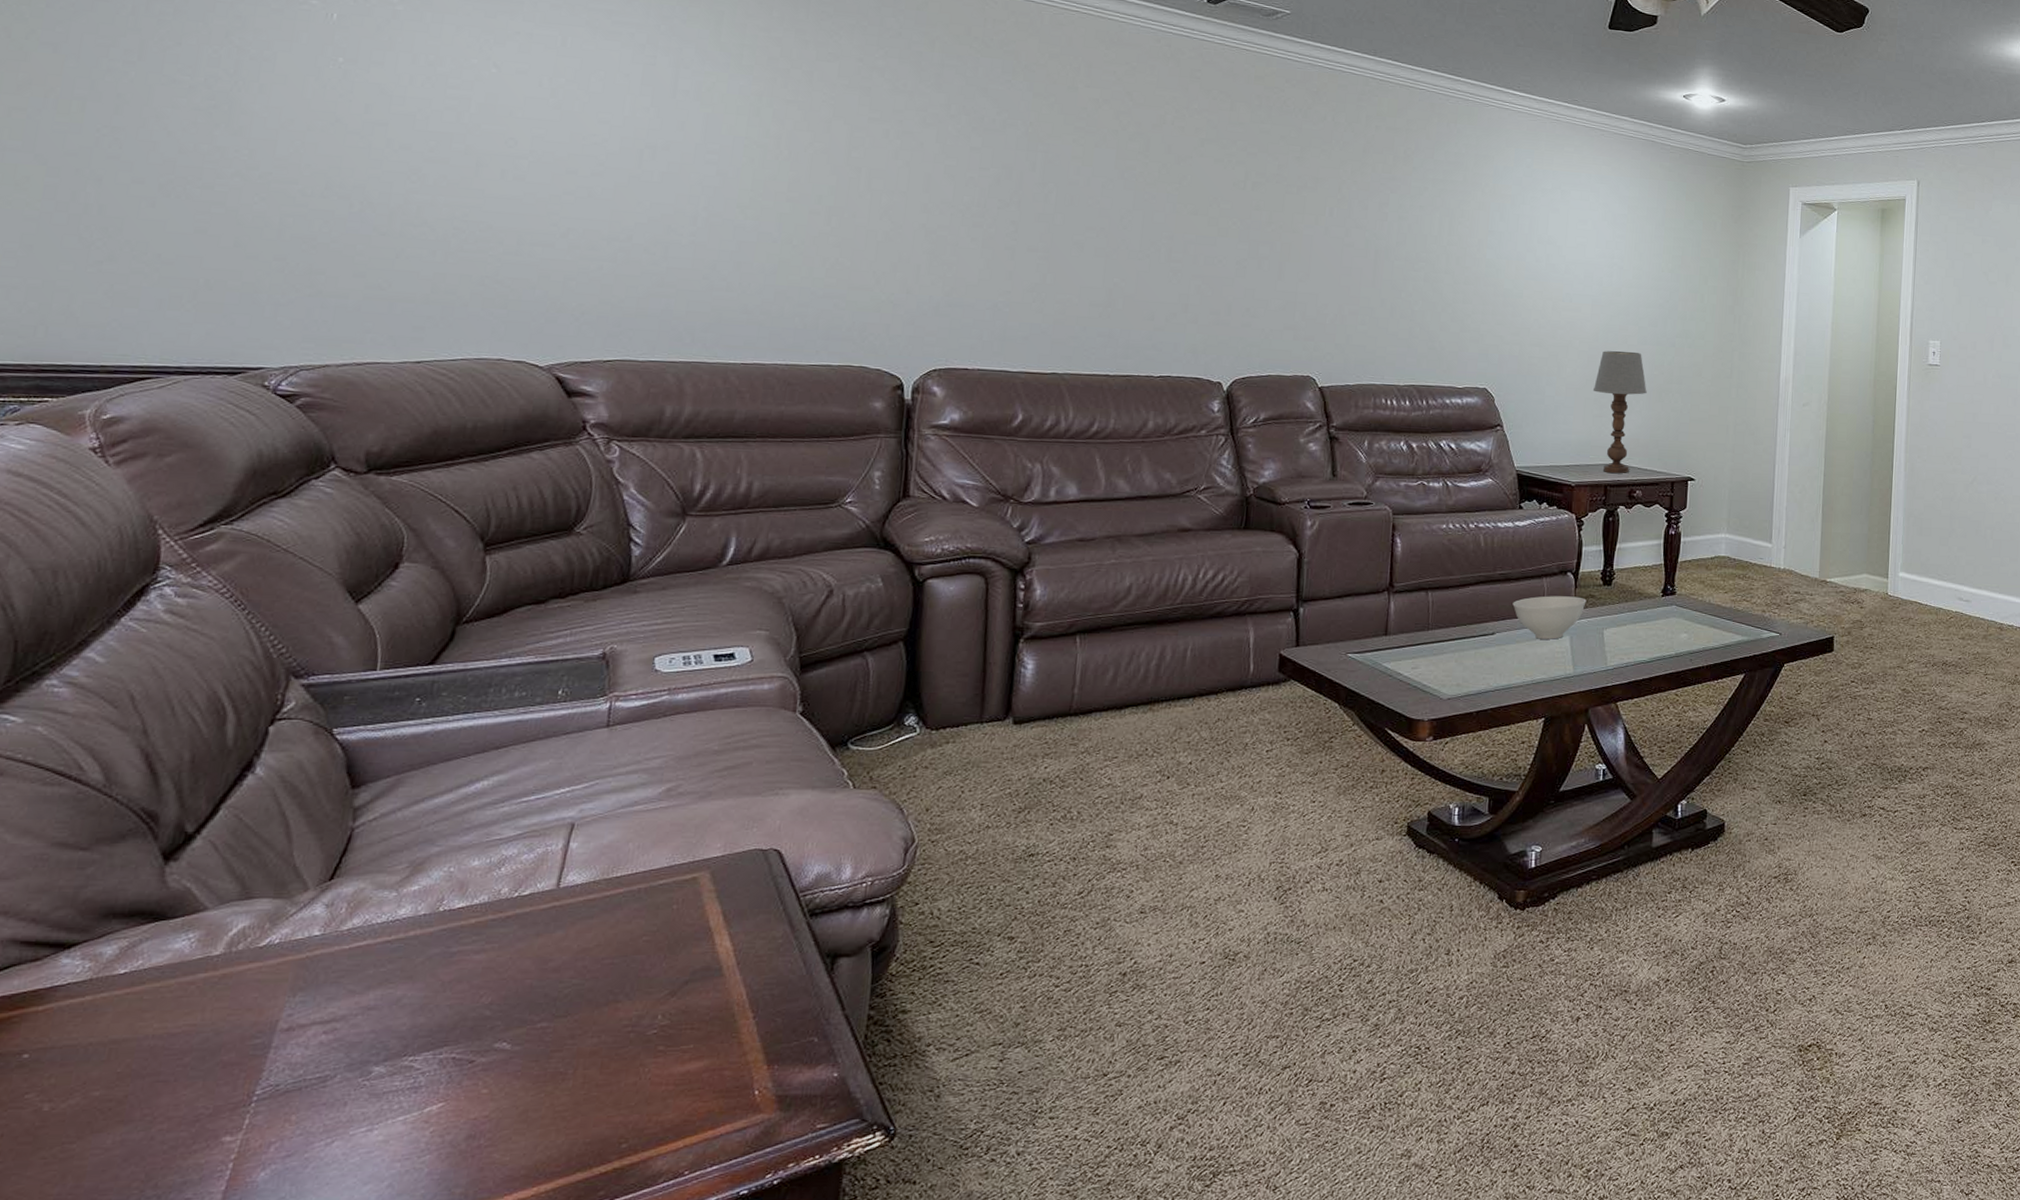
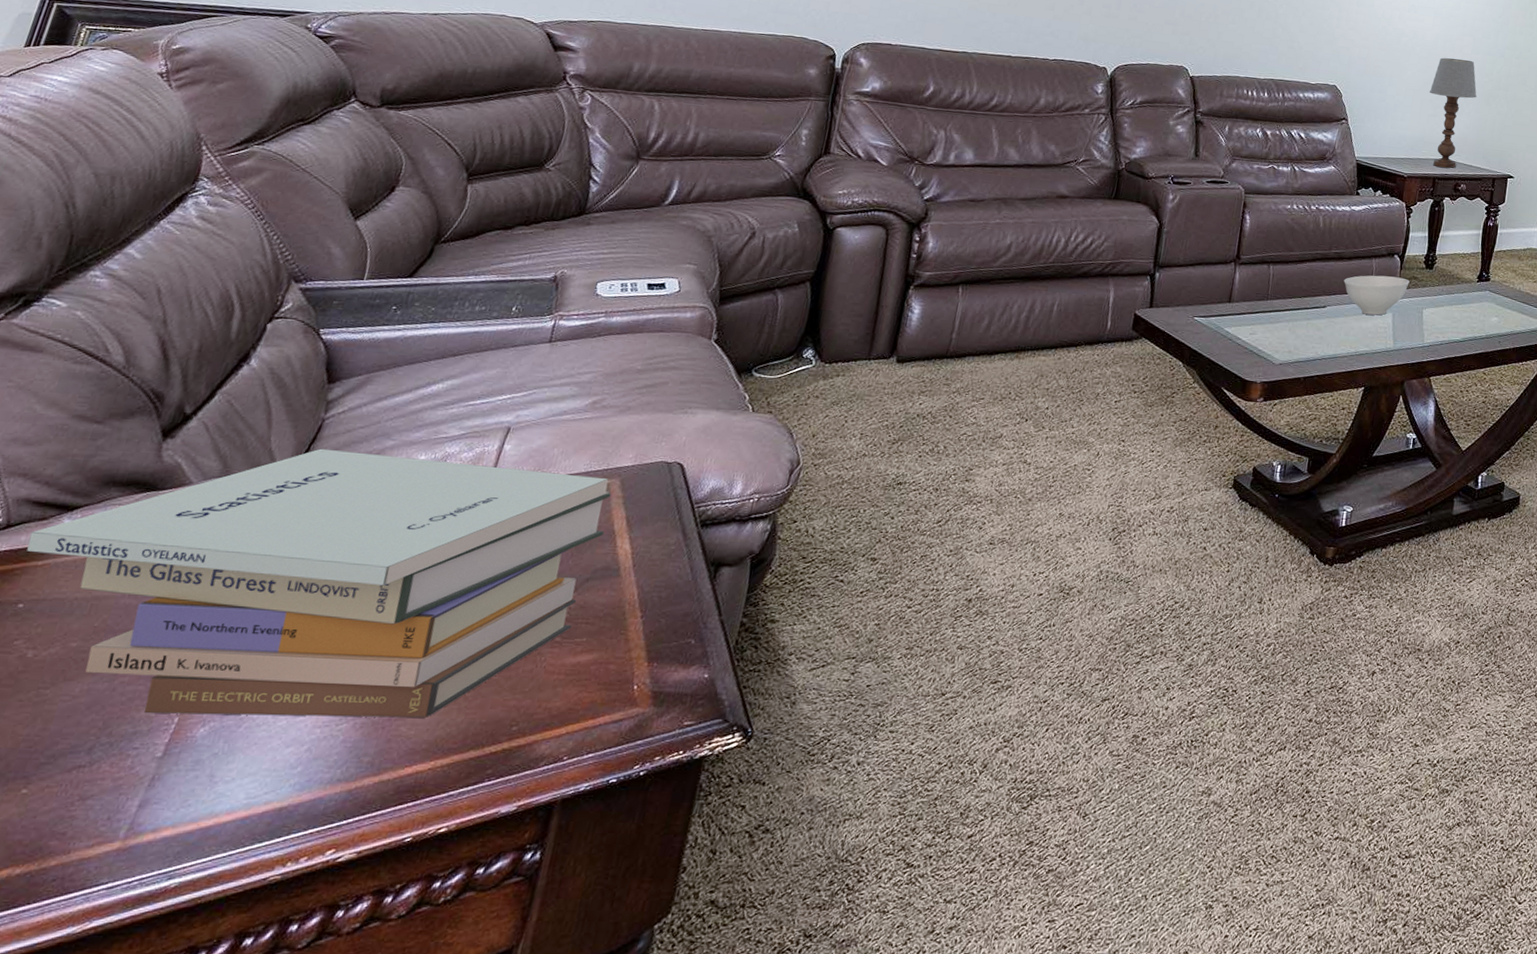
books: none [22,860,702,1162] -> present [27,448,611,718]

